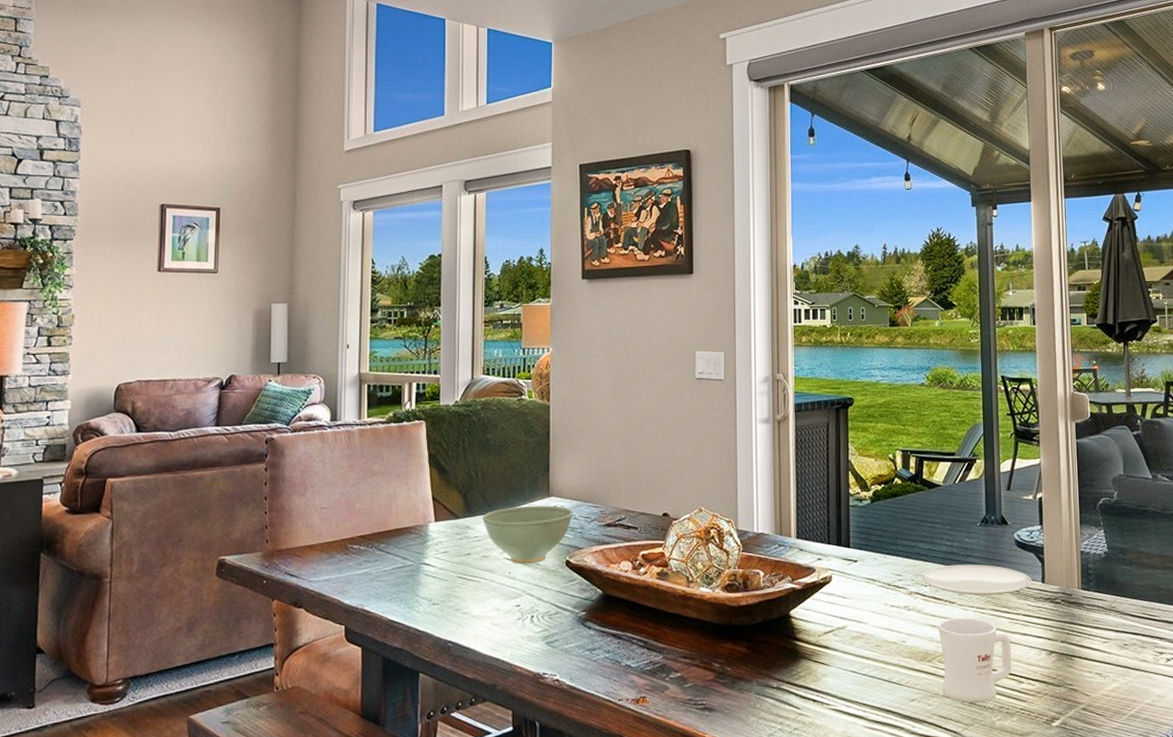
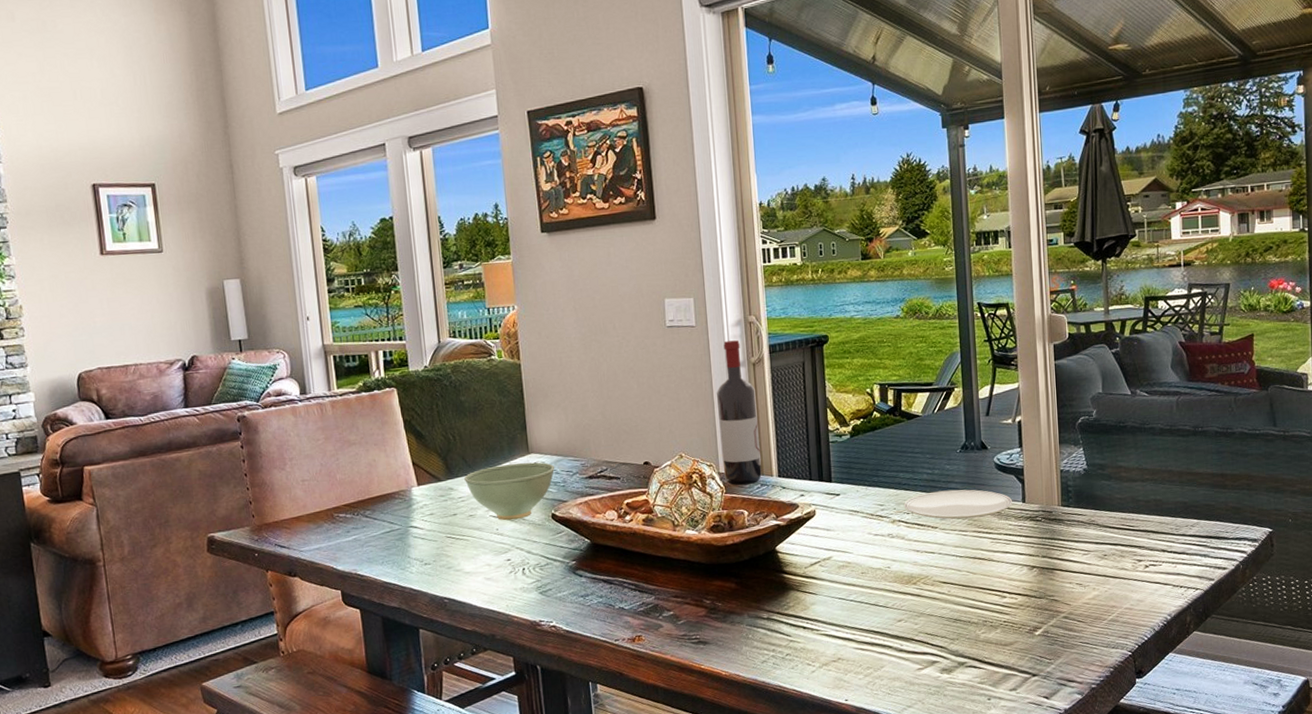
wine bottle: none [739,397,781,545] -> present [716,340,762,486]
mug: present [937,617,1012,703] -> none [921,540,995,620]

